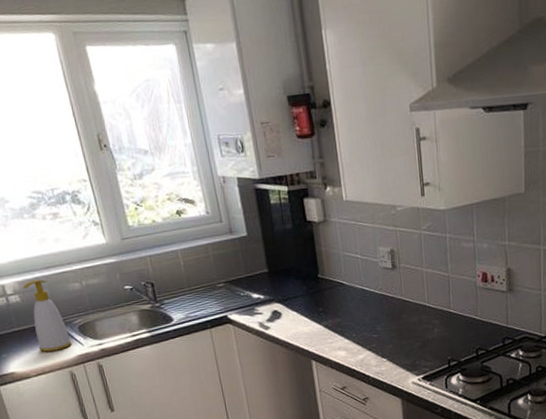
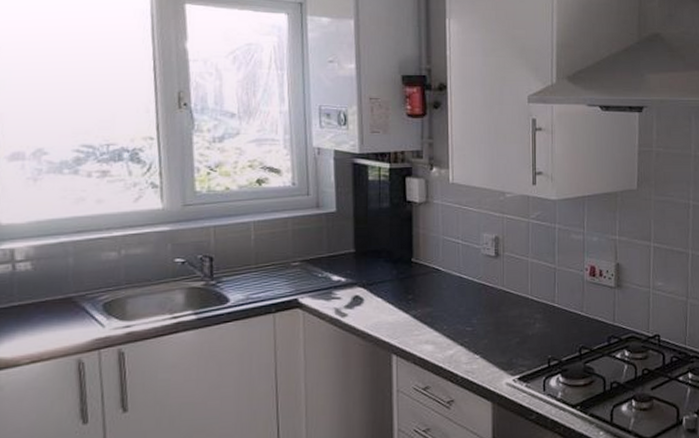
soap bottle: present [22,279,72,352] -> none [39,245,90,333]

